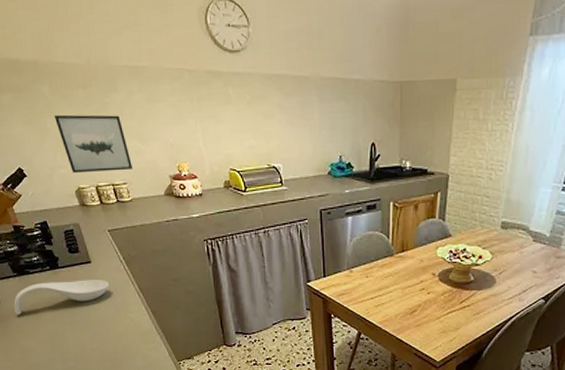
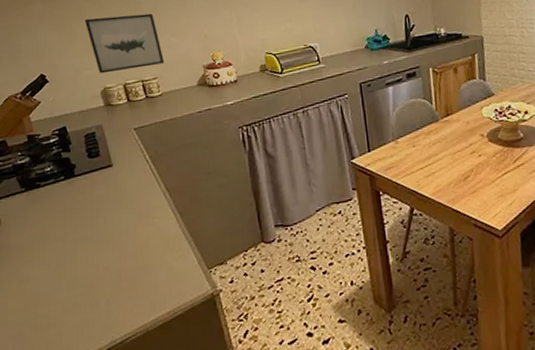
spoon rest: present [14,280,110,316] -> none [17,183,132,238]

